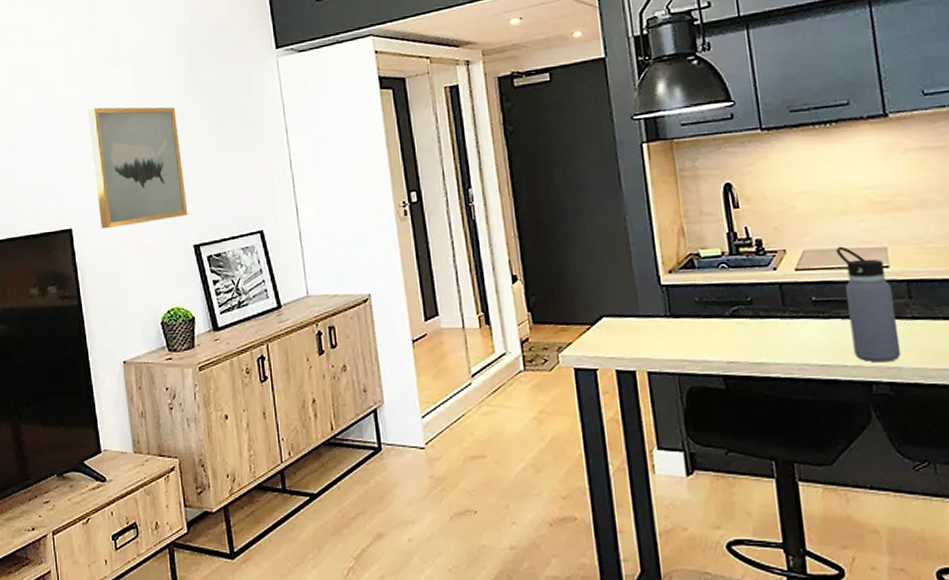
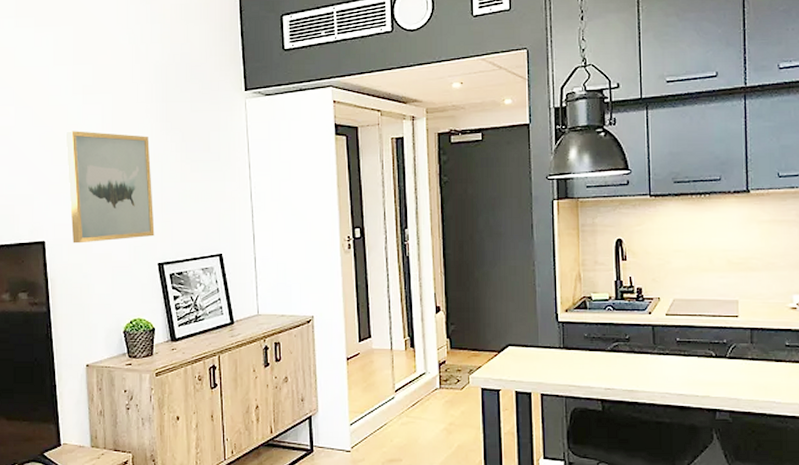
water bottle: present [836,246,902,363] -> none [699,297,741,394]

